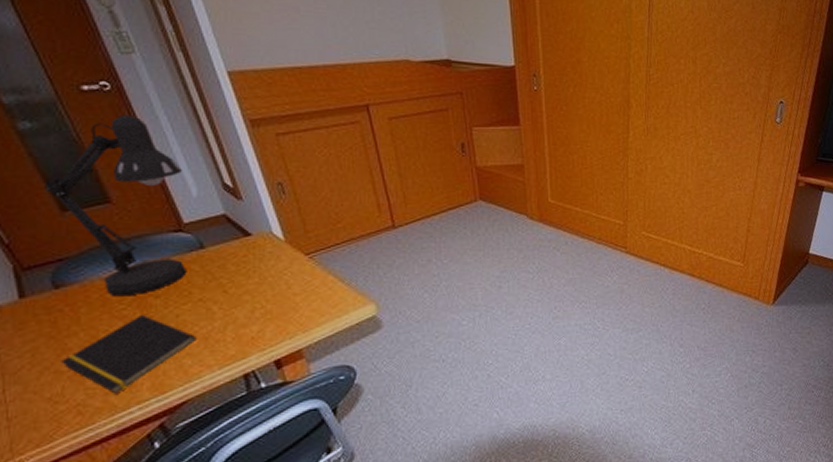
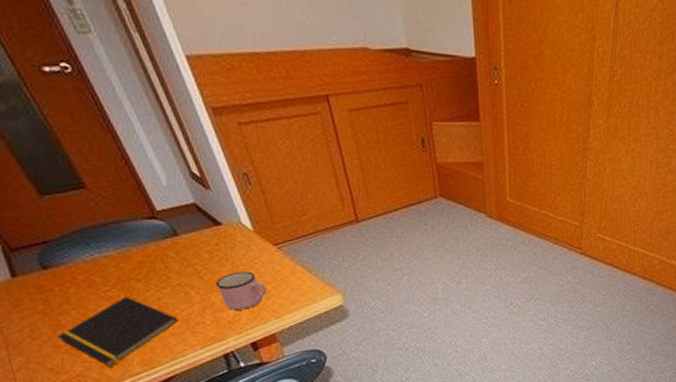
desk lamp: present [45,115,187,297] -> none [20,99,164,279]
mug: none [240,283,294,325] -> present [215,271,266,310]

